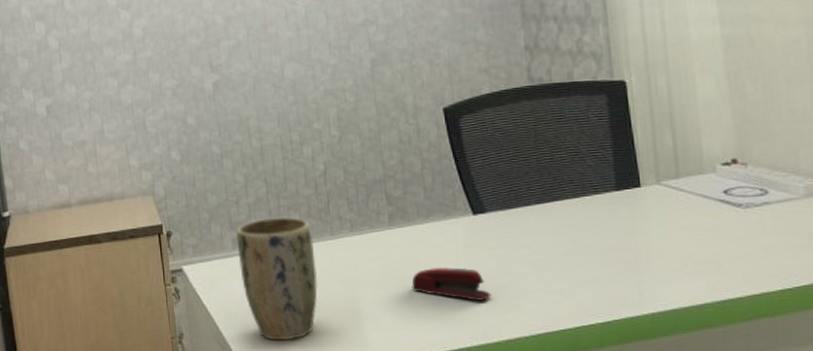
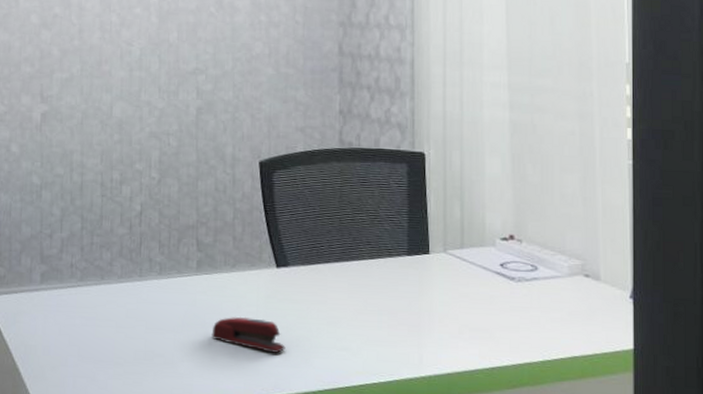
plant pot: present [236,217,318,341] -> none [45,253,122,381]

